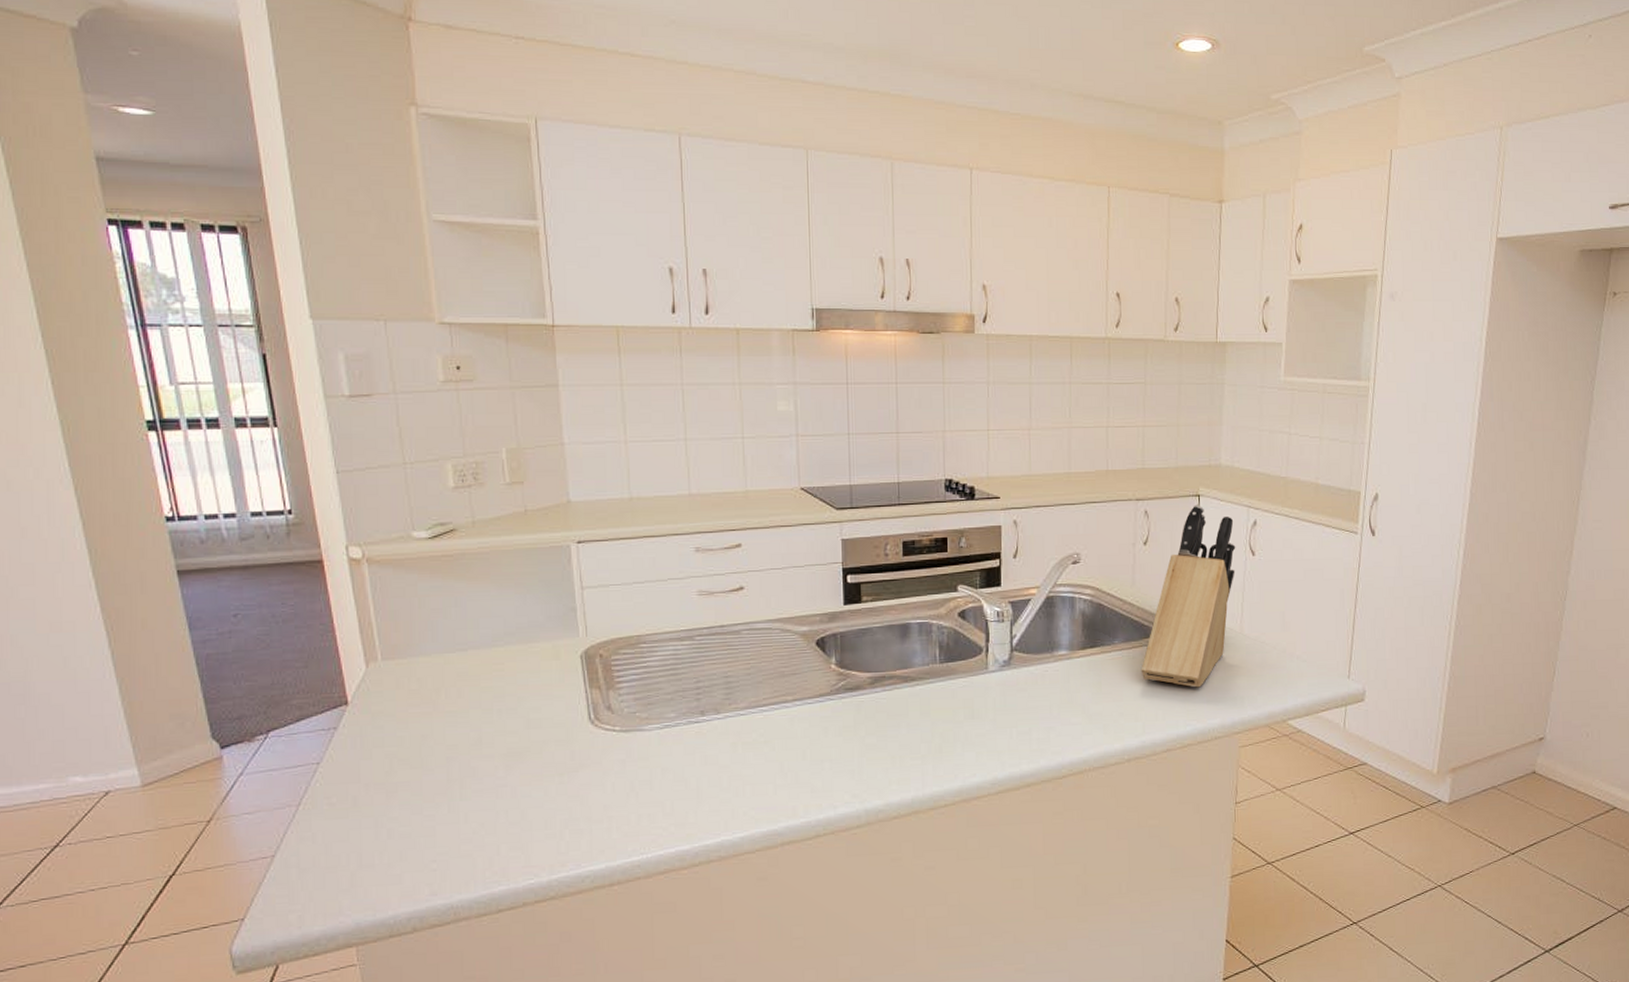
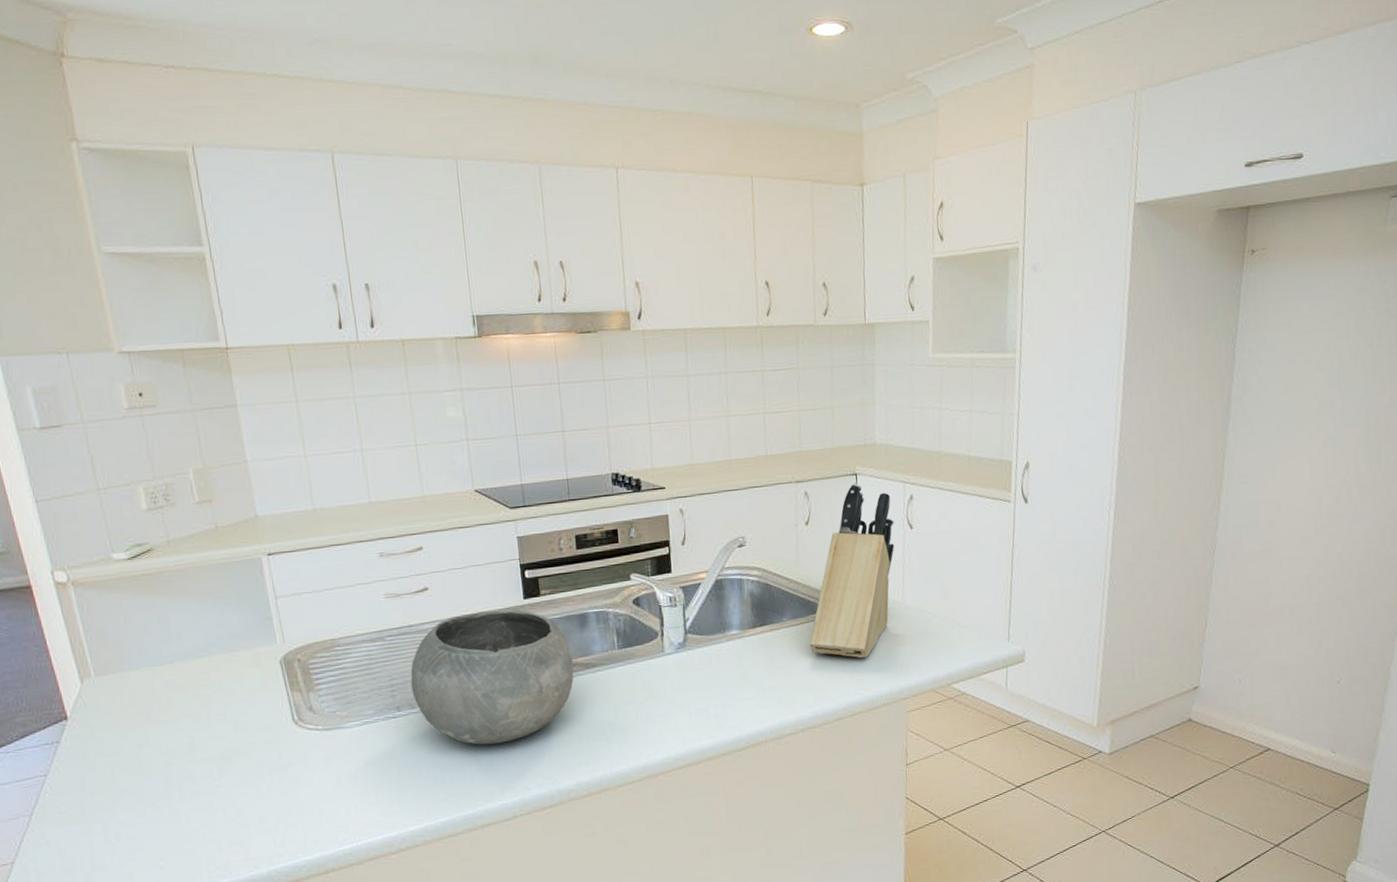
bowl: none [718,615,891,757] -> present [410,610,574,745]

